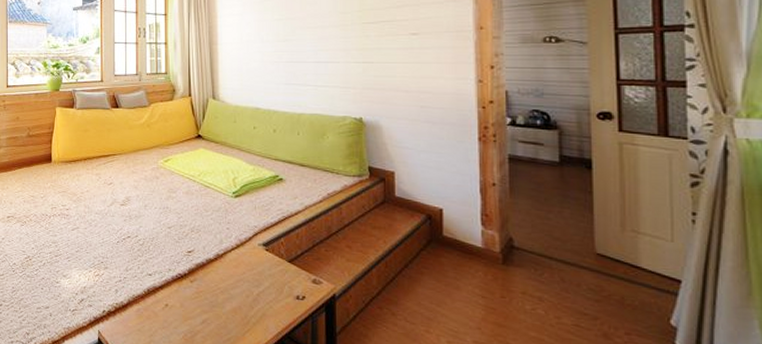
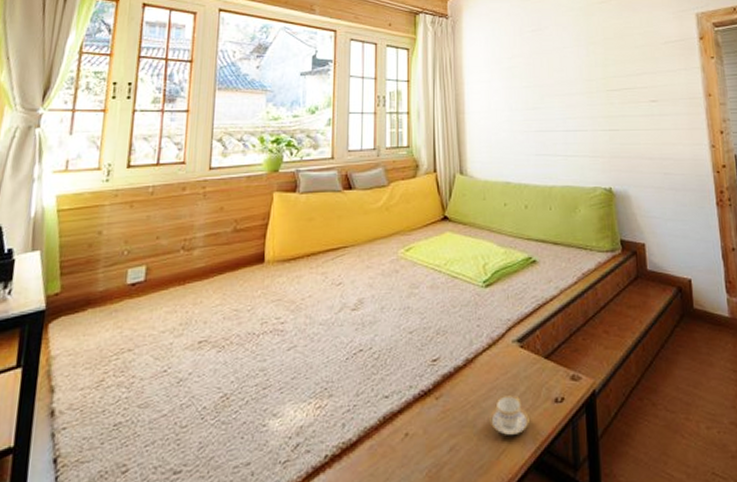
teacup: none [237,287,272,319] -> present [489,395,529,435]

